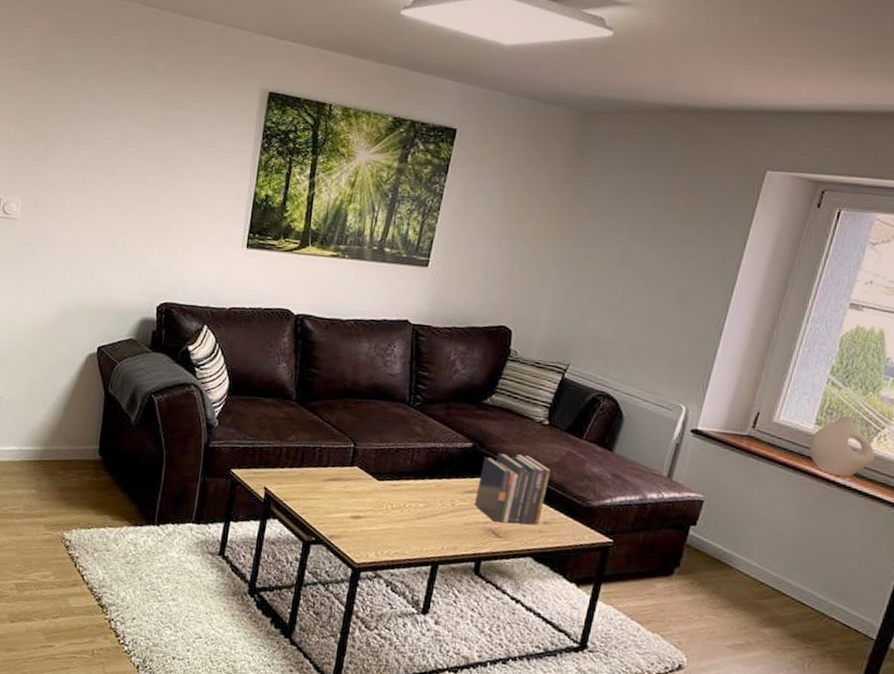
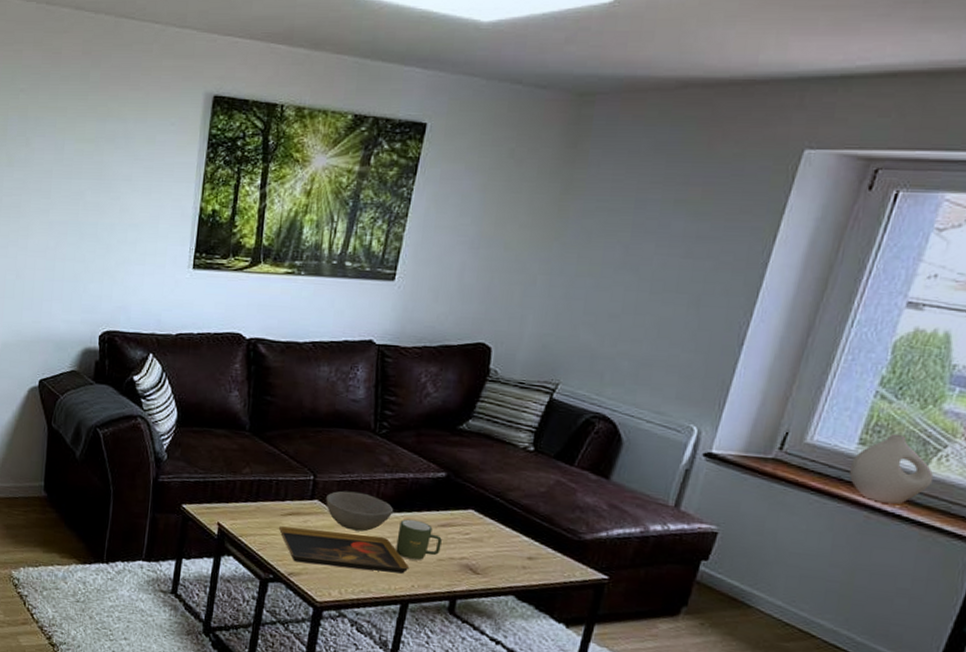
decorative tray: none [321,491,440,537] -> present [278,526,410,574]
bowl: none [364,458,426,497] -> present [326,490,394,532]
mug: none [427,485,468,525] -> present [396,519,442,561]
books: present [473,452,551,525] -> none [448,482,536,561]

